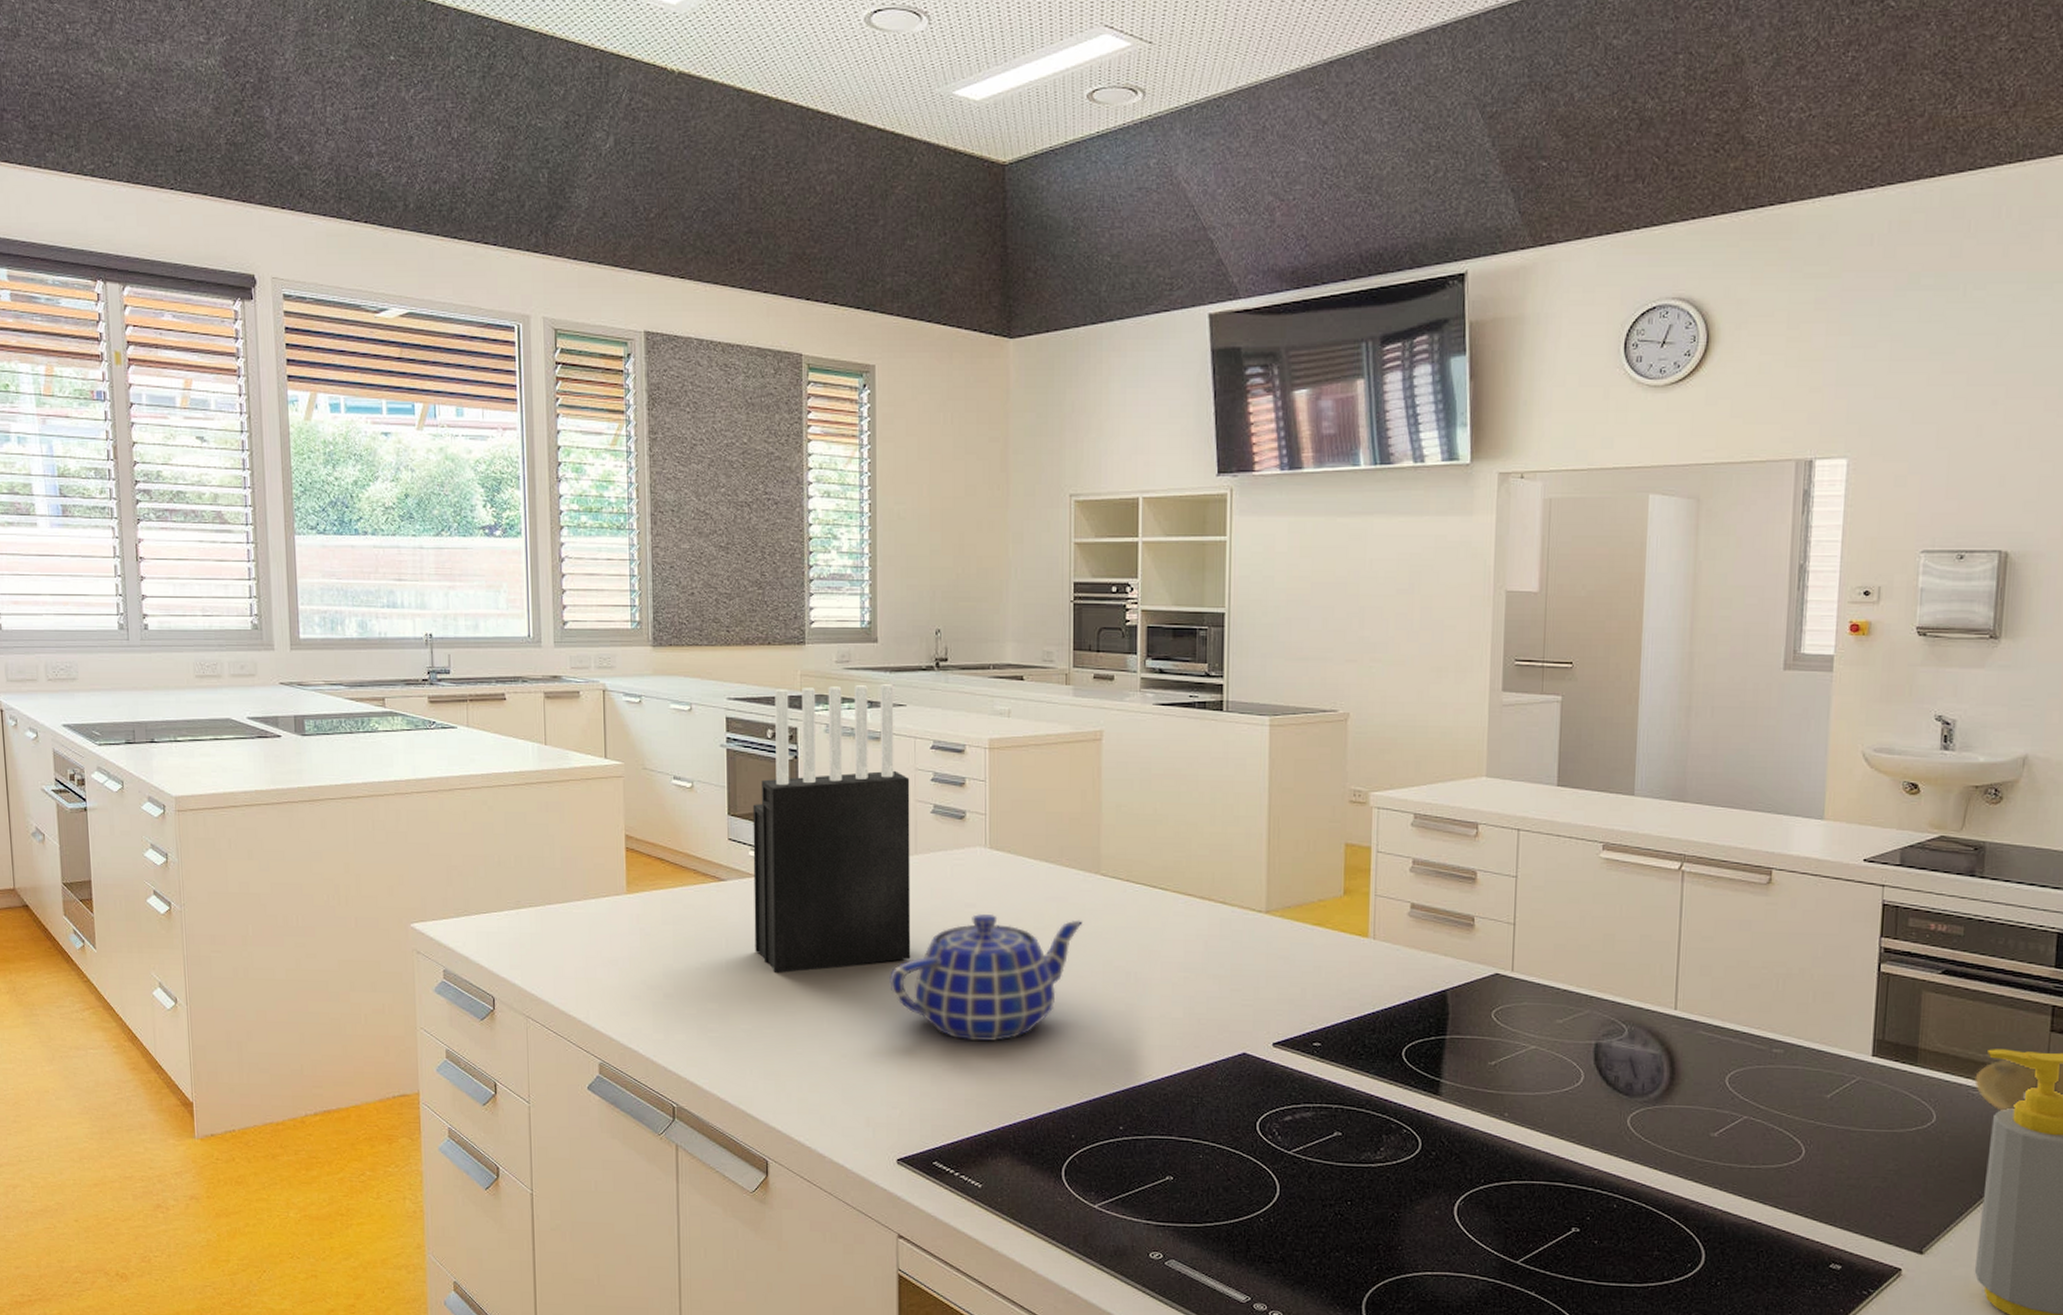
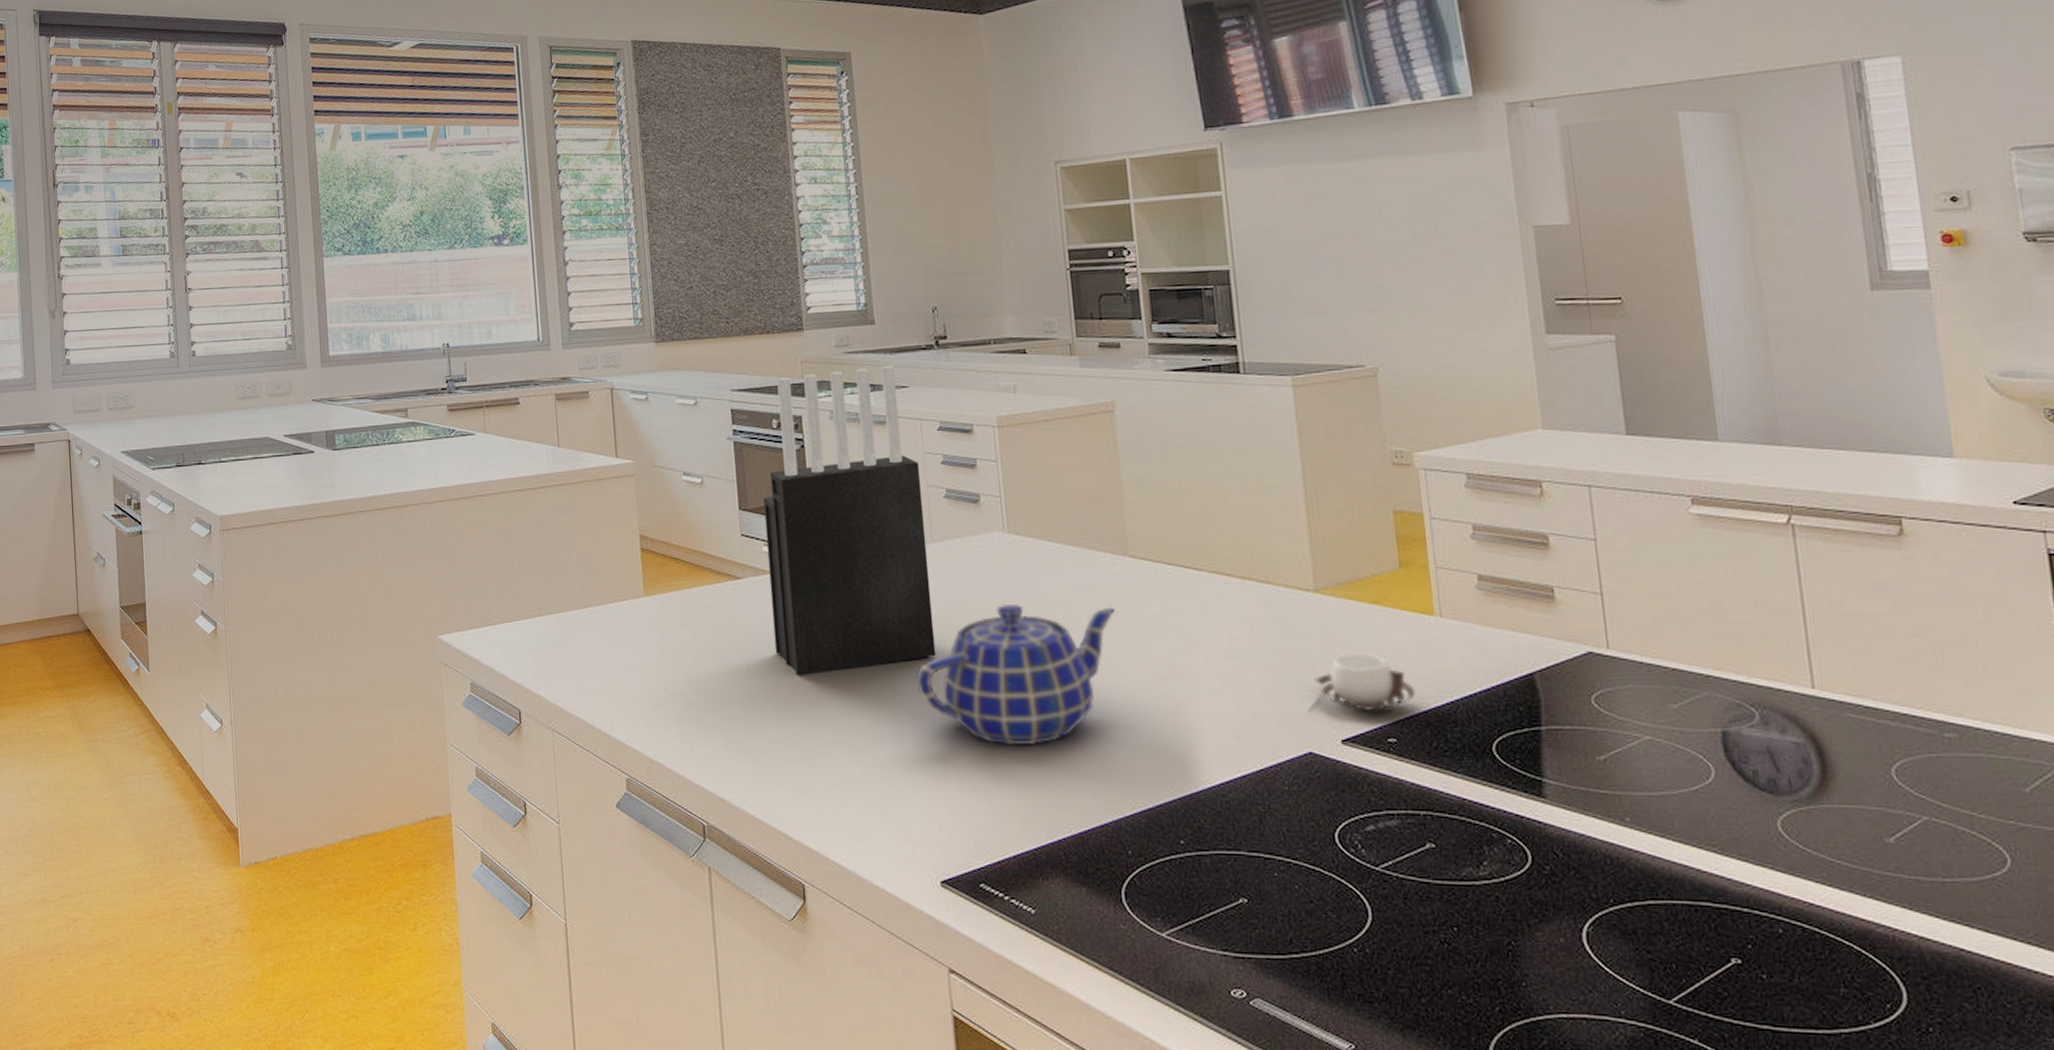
cup: none [1256,968,1343,1019] -> present [1315,653,1416,711]

